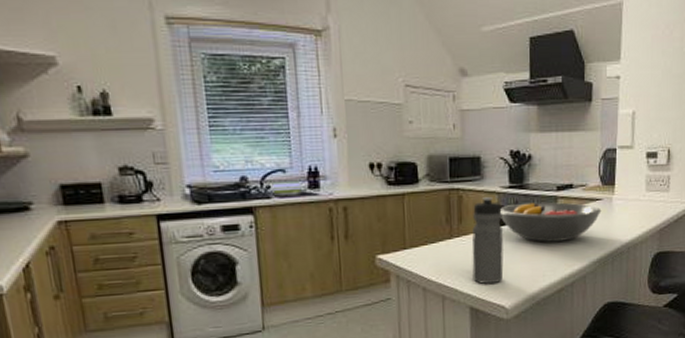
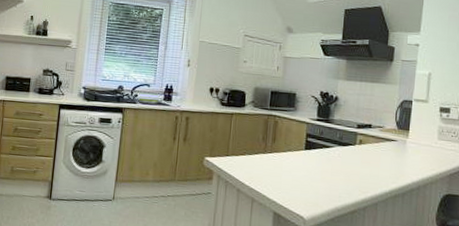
water bottle: present [472,196,504,285] -> none [279,124,309,196]
fruit bowl: present [500,202,602,242] -> none [307,134,396,171]

